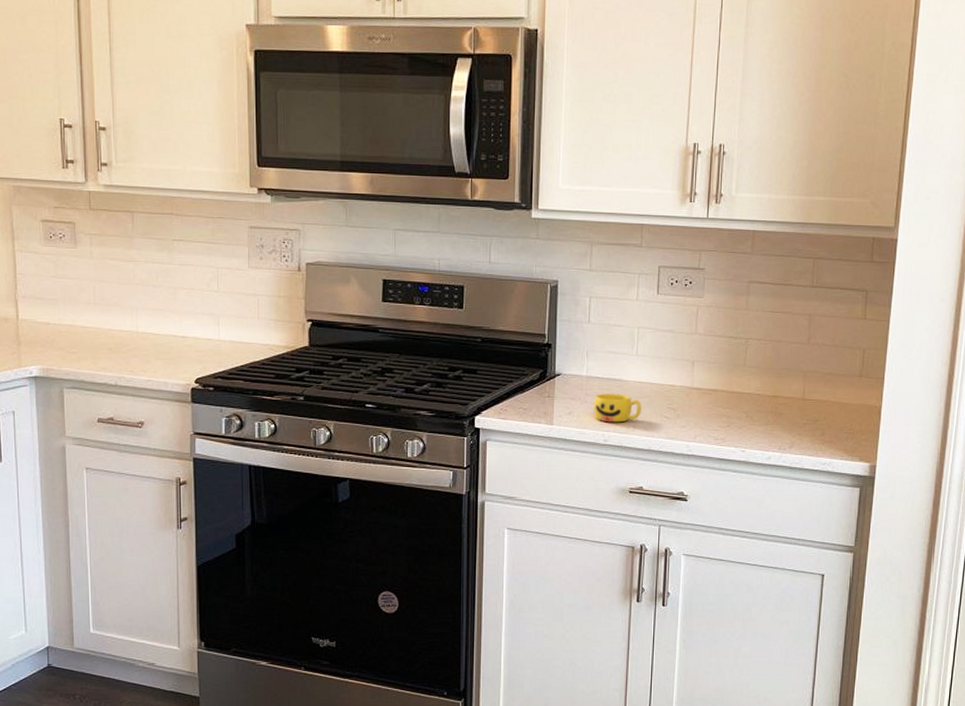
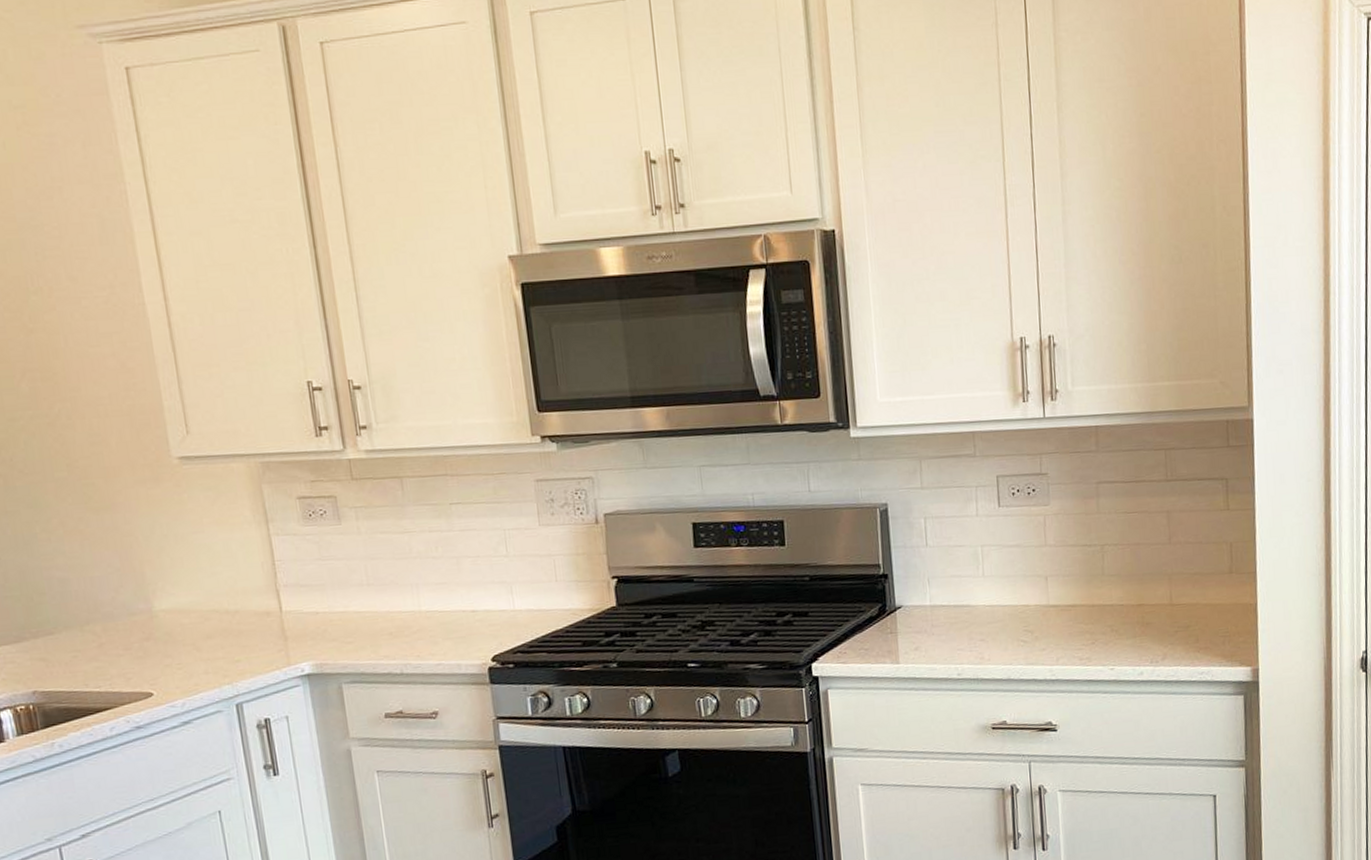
cup: present [593,393,641,423] -> none [941,621,995,654]

